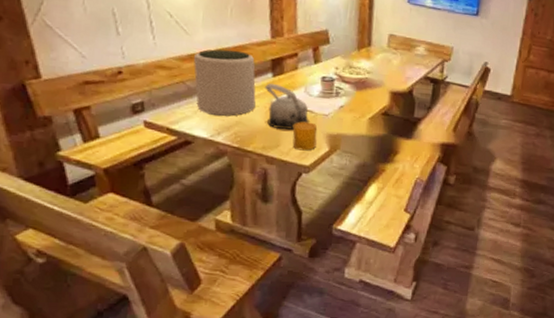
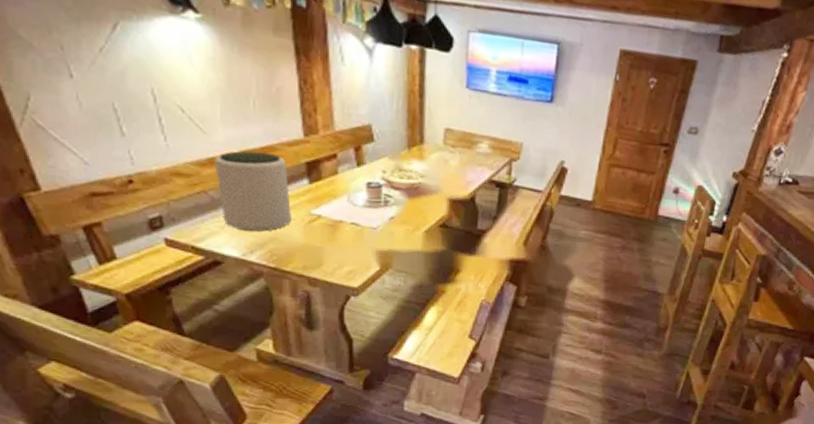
teapot: present [265,83,309,130] -> none [301,191,355,246]
cup: present [292,121,318,151] -> none [336,236,365,271]

